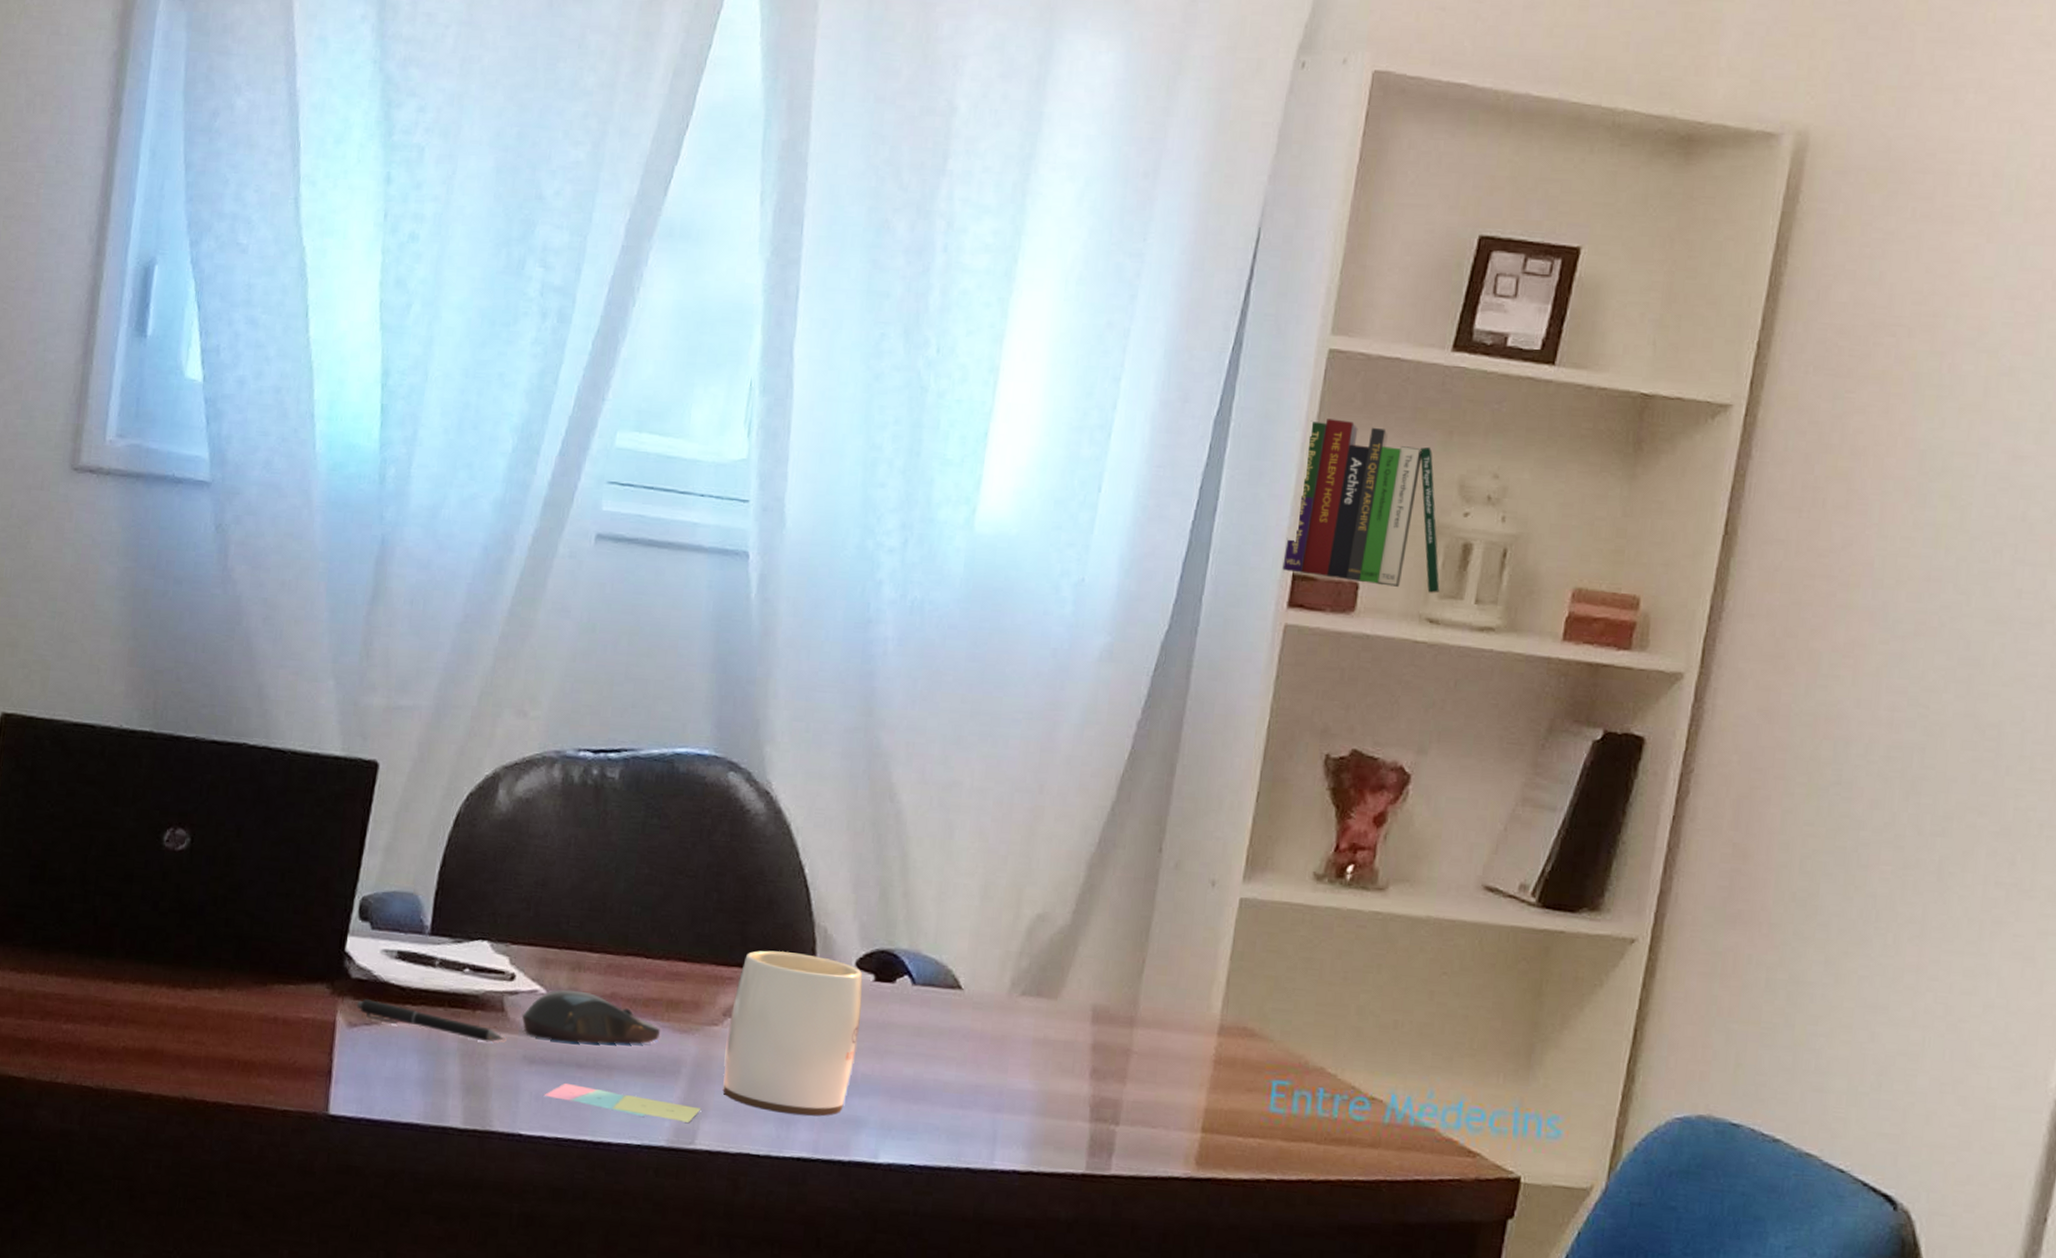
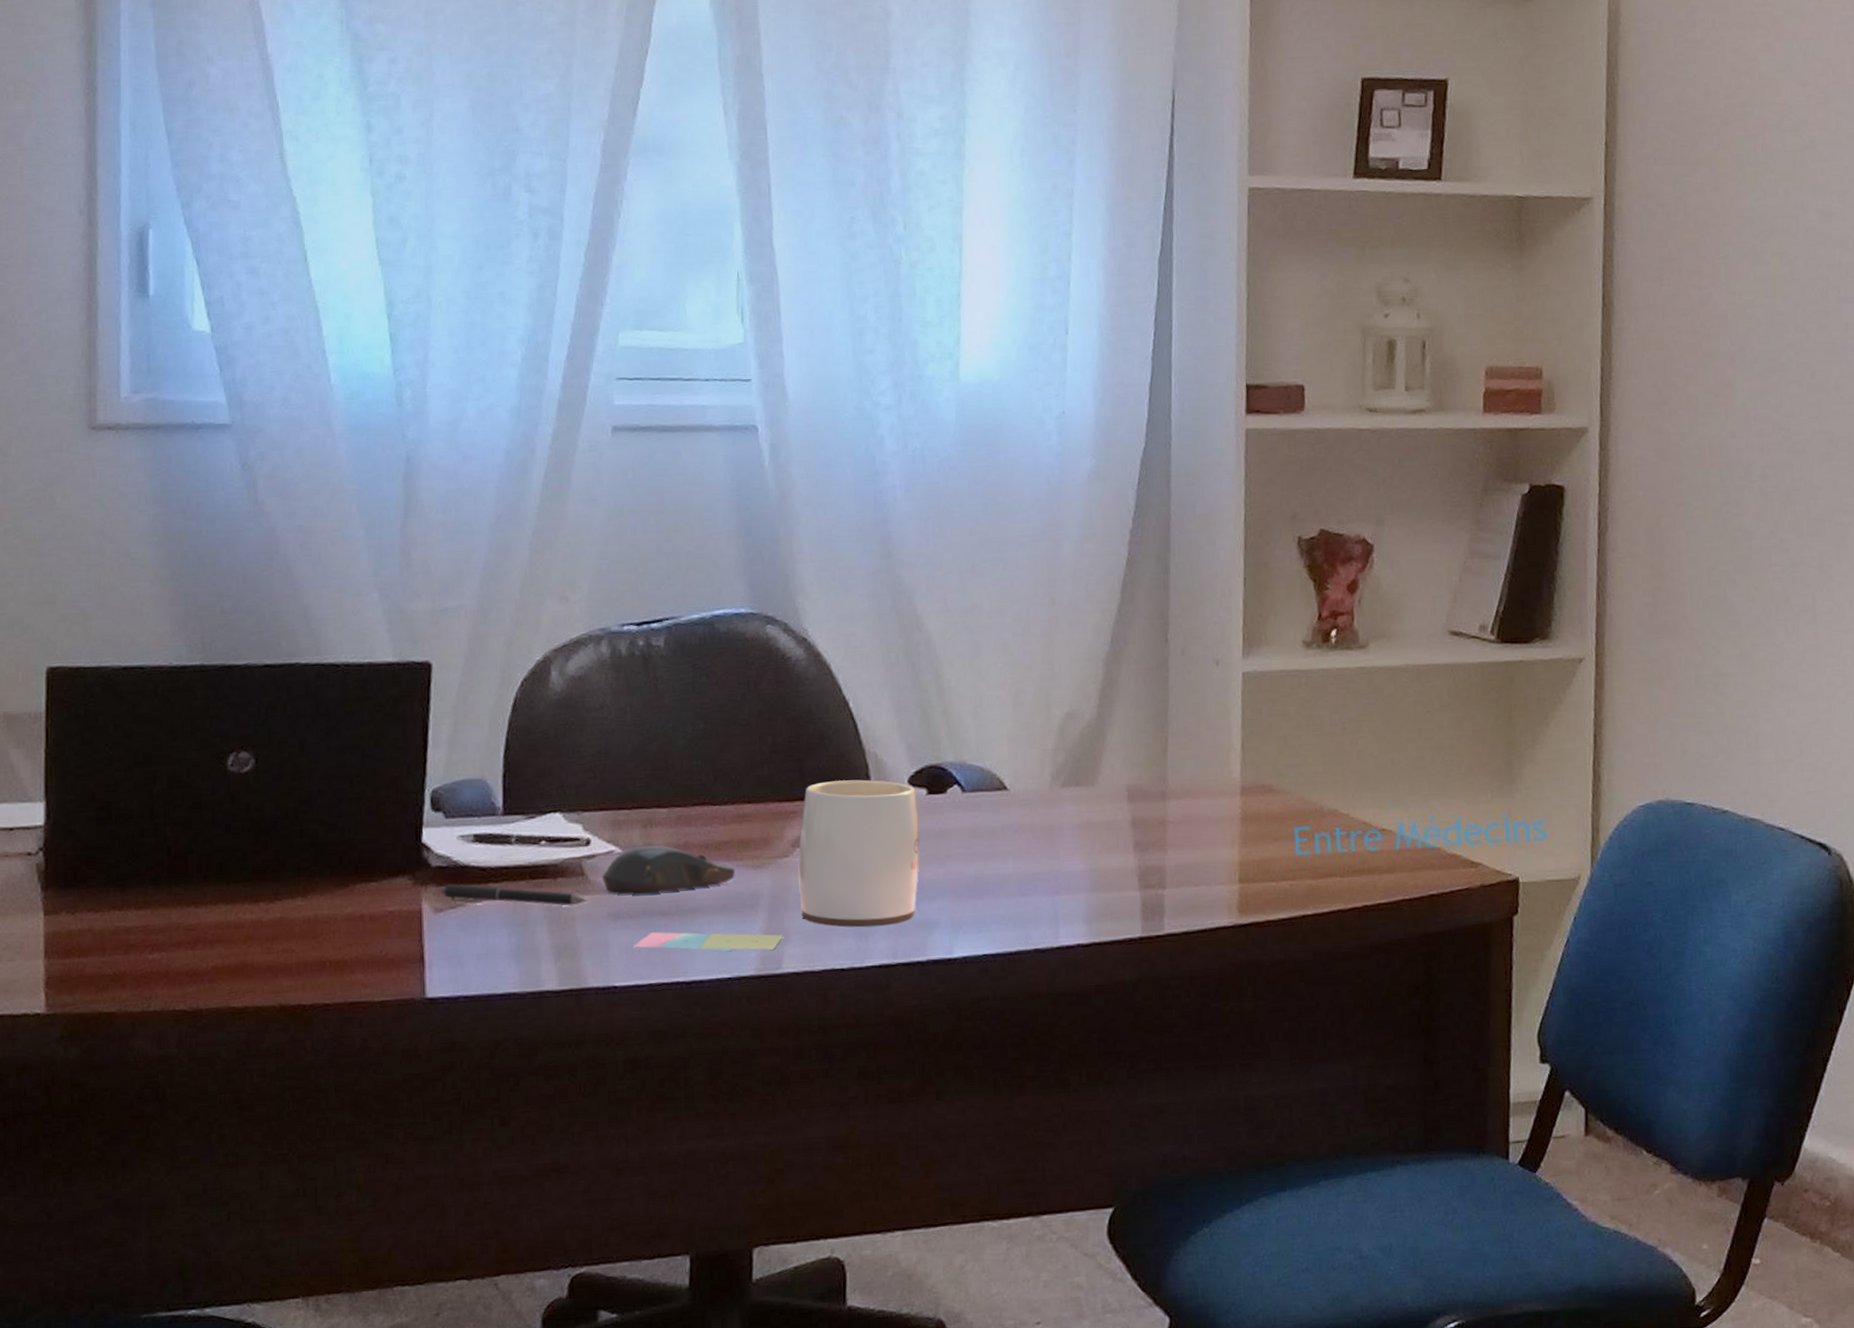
books: present [1282,419,1440,593] -> none [1236,247,1374,387]

